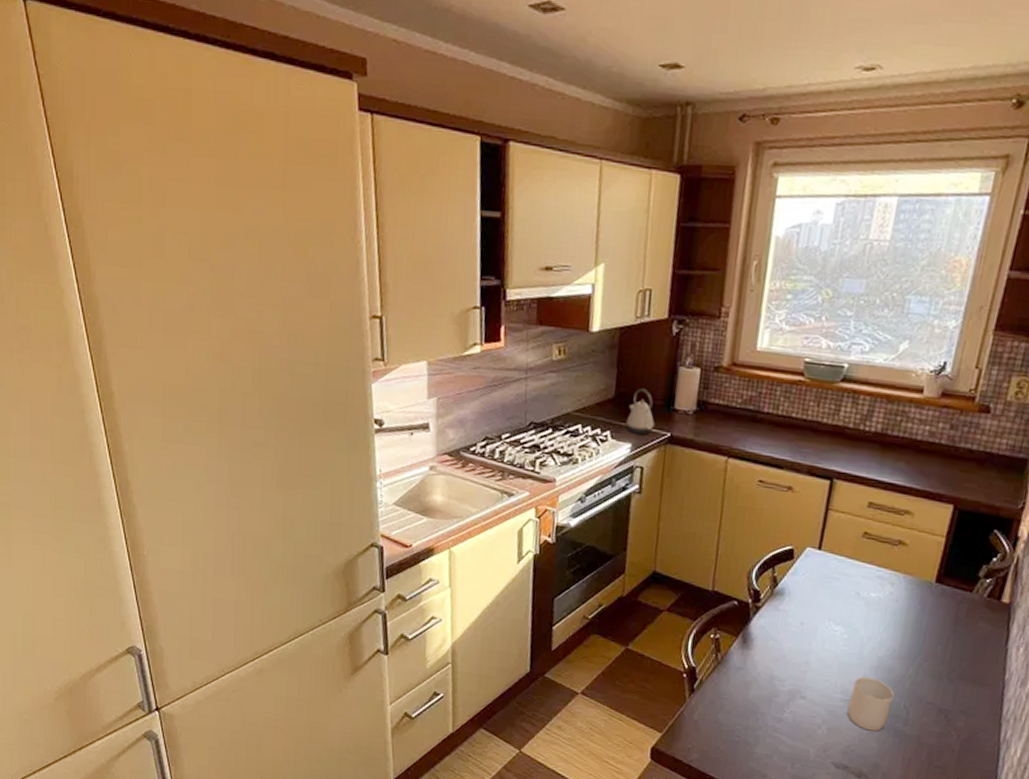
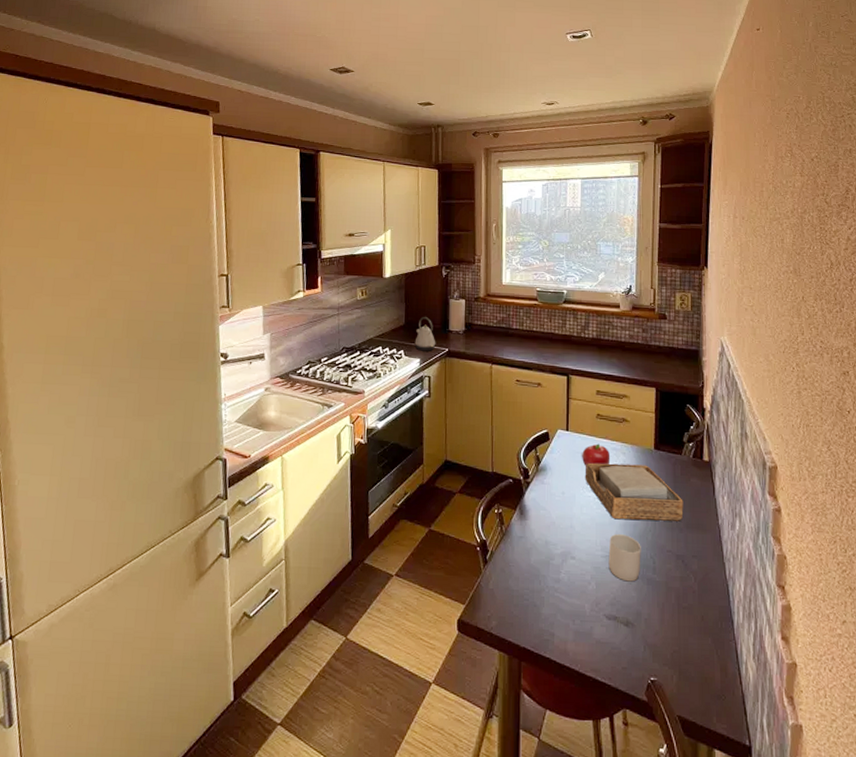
fruit: none [833,568,874,596] -> present [582,443,611,467]
napkin holder: none [833,591,962,671] -> present [584,463,684,521]

